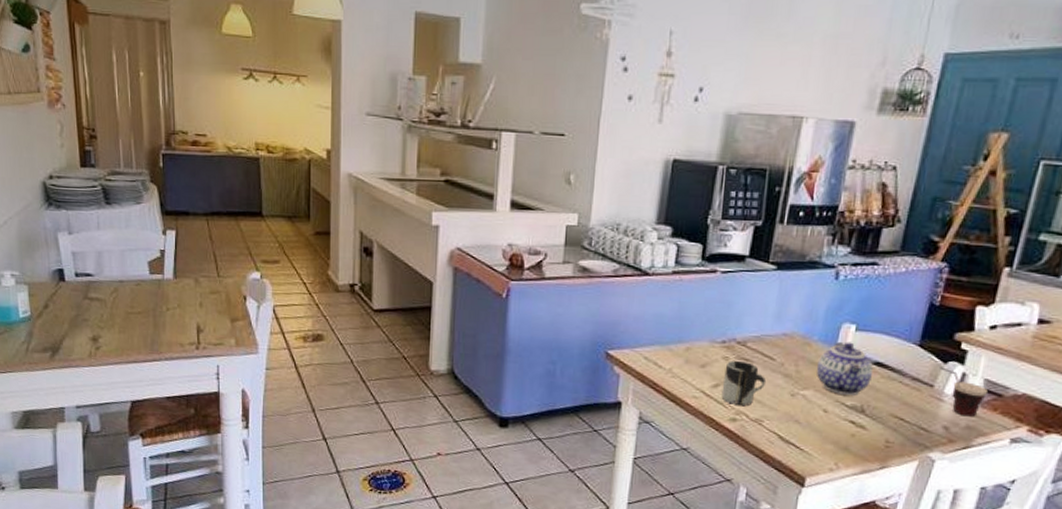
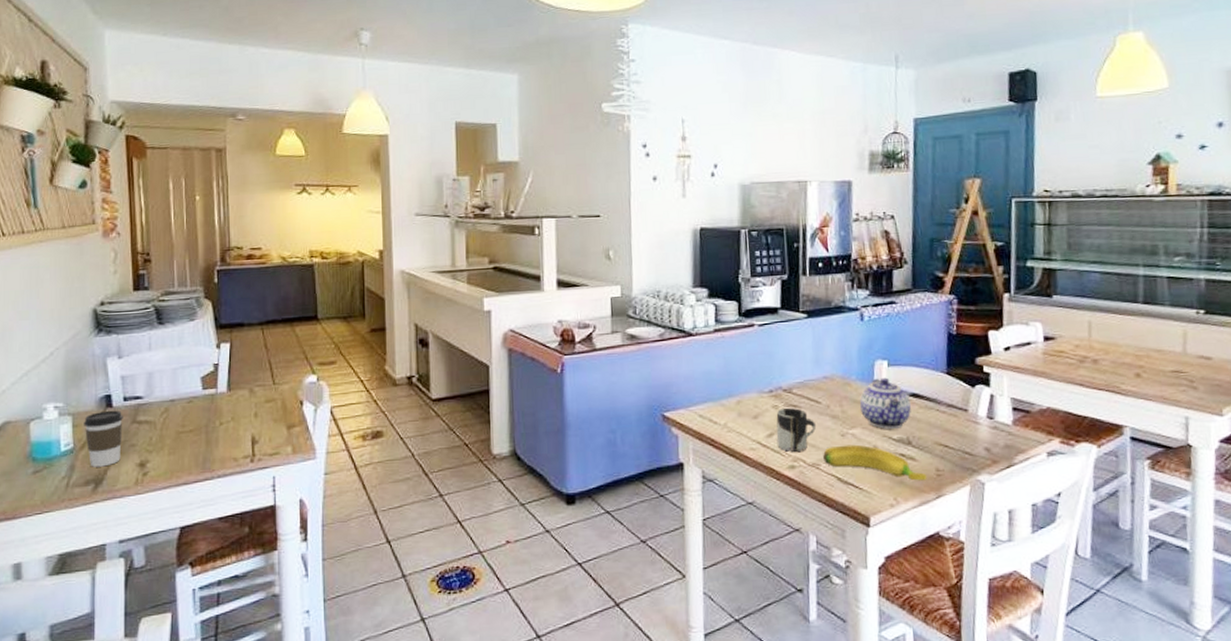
coffee cup: none [39,284,76,337] -> present [84,410,123,467]
banana: none [768,404,874,450] -> present [823,444,927,481]
cup: present [939,367,988,417] -> none [969,391,1016,436]

